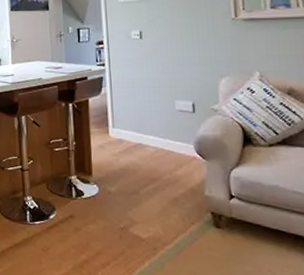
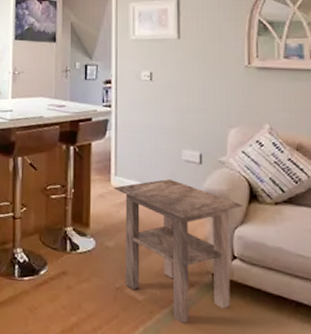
side table: none [111,127,239,258] -> present [113,178,244,324]

